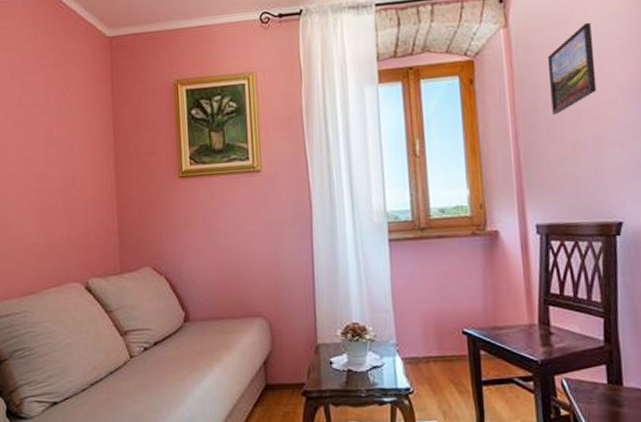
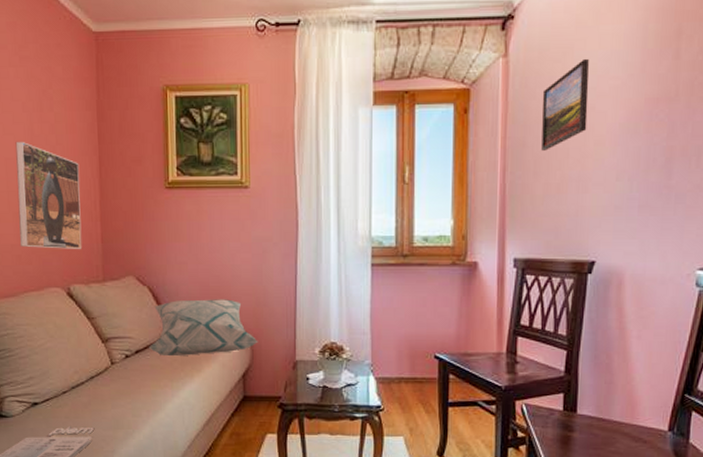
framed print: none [35,142,100,245] -> present [15,141,82,249]
decorative pillow: none [168,284,278,346] -> present [149,299,259,355]

